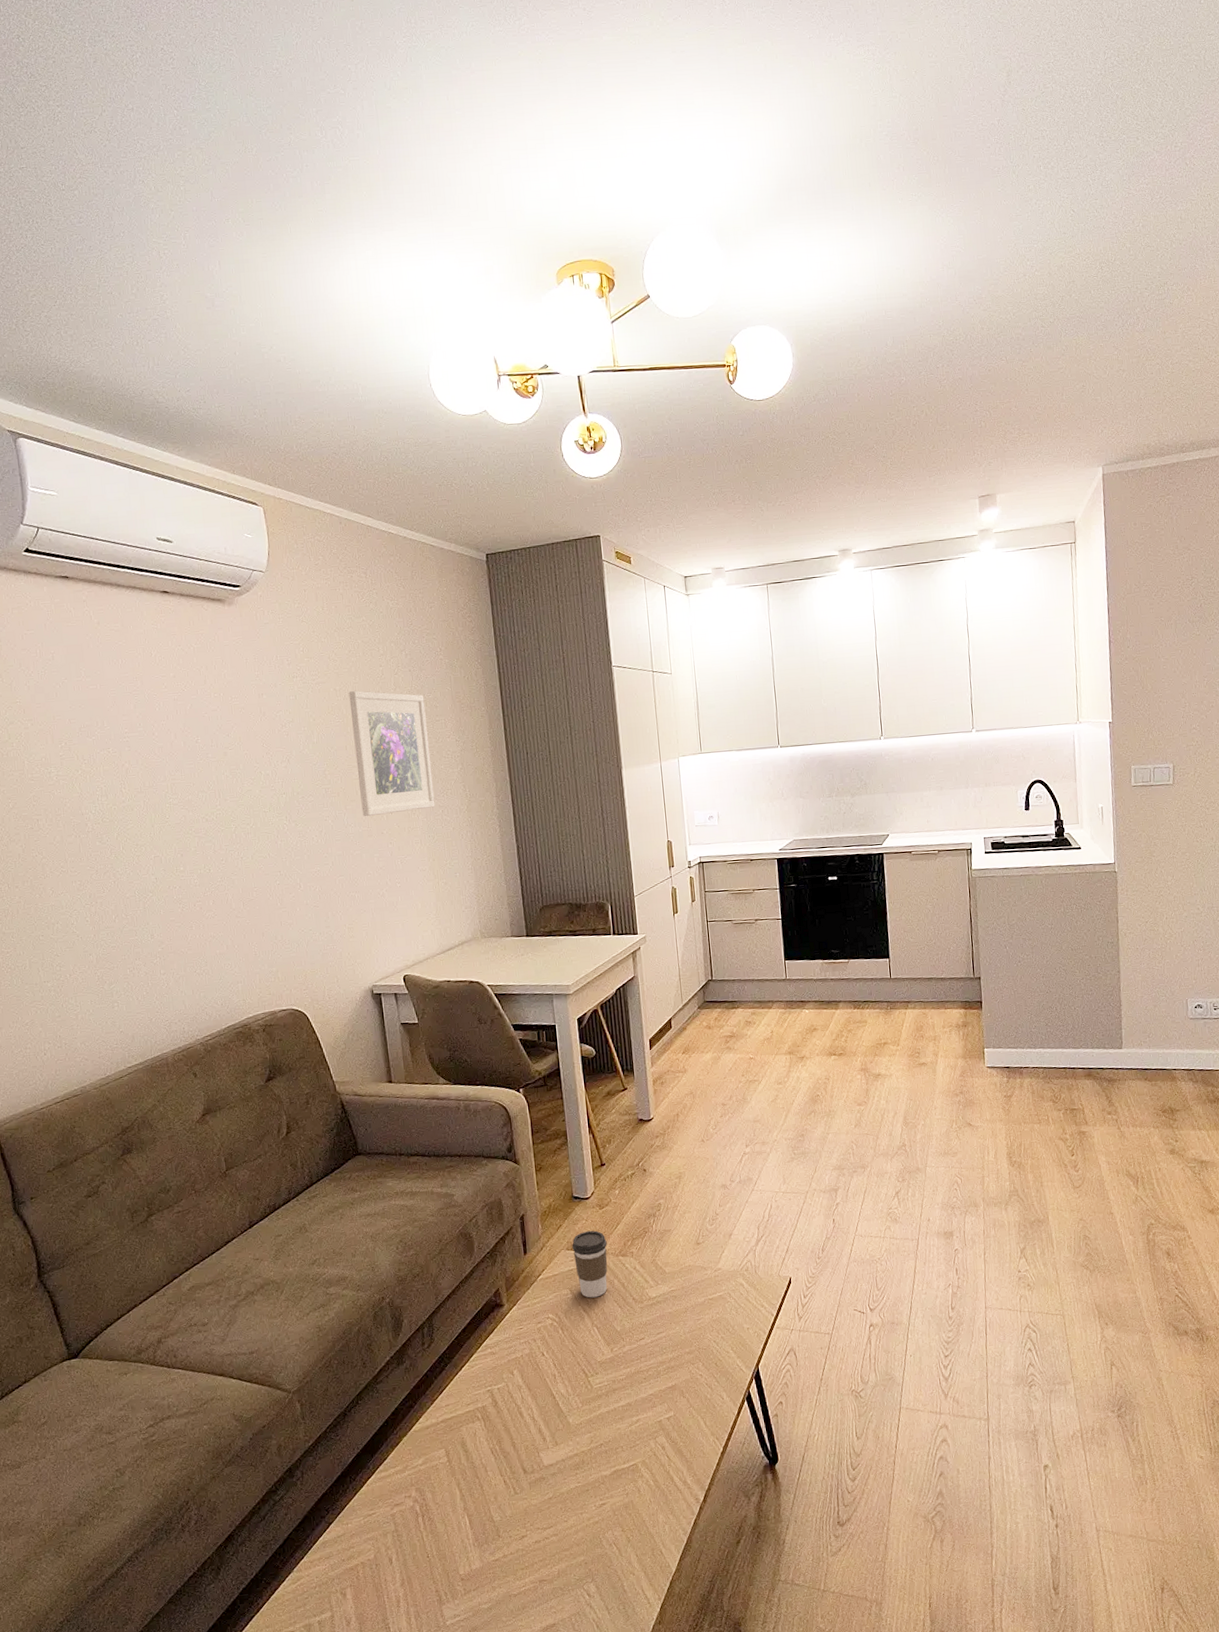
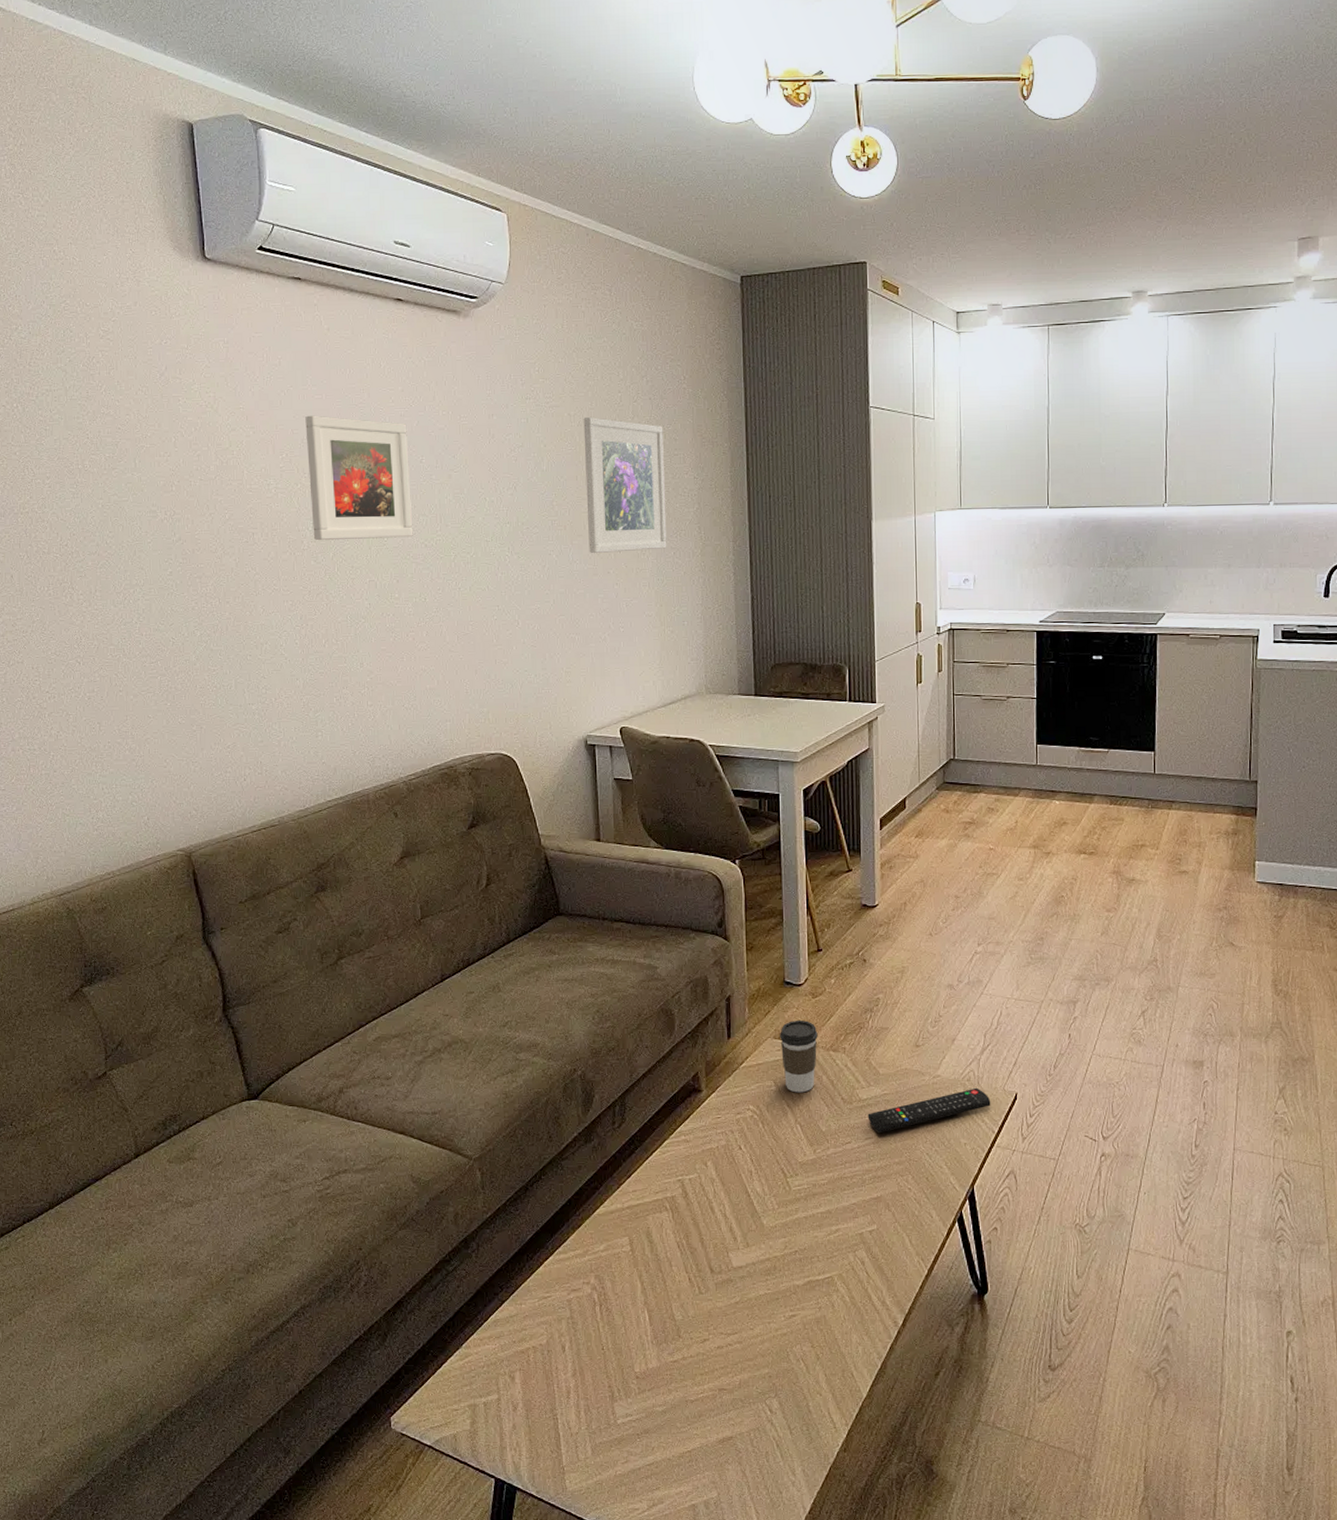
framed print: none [81,704,194,823] -> present [305,415,413,541]
remote control: none [658,1276,768,1327] -> present [868,1087,991,1133]

